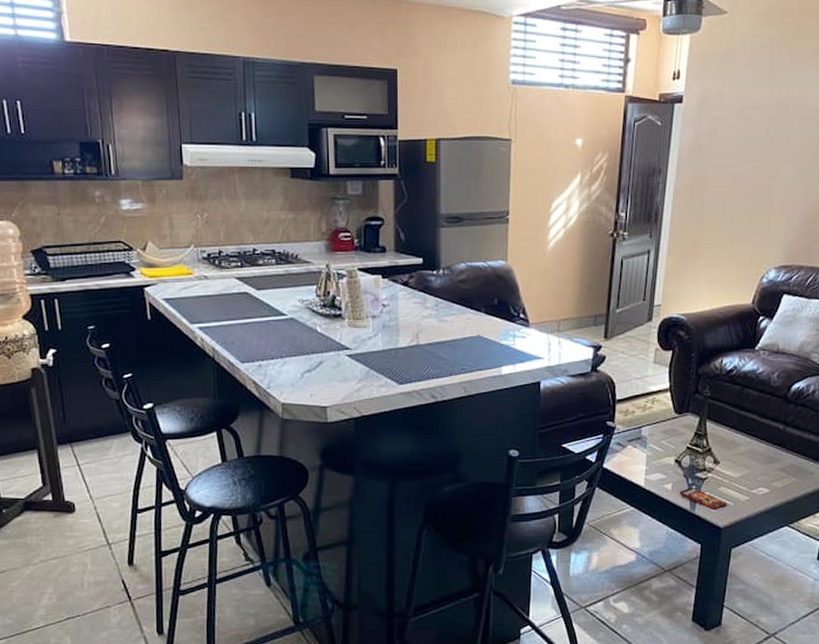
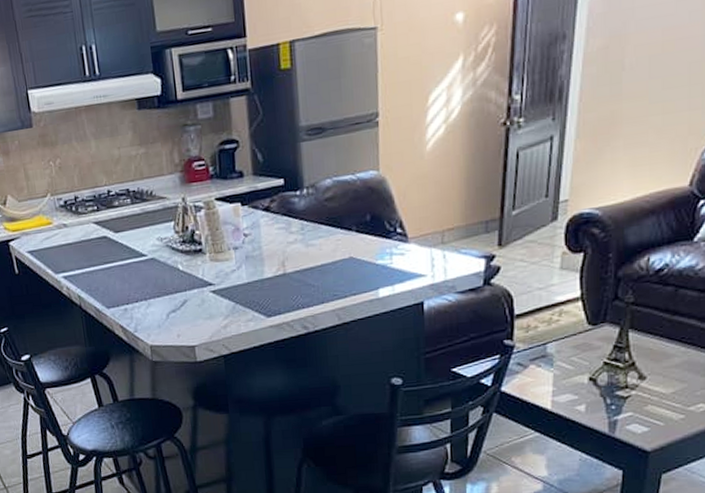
smartphone: present [679,487,726,510] -> none [595,407,655,432]

